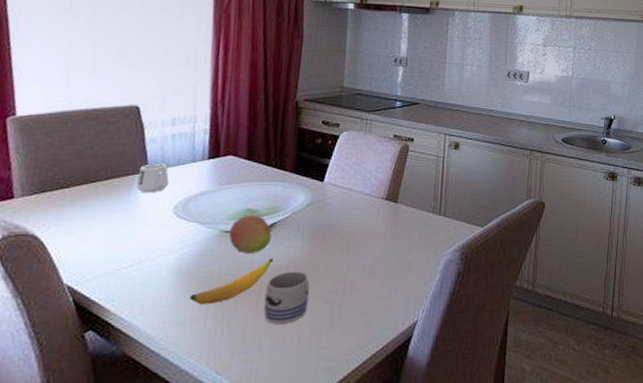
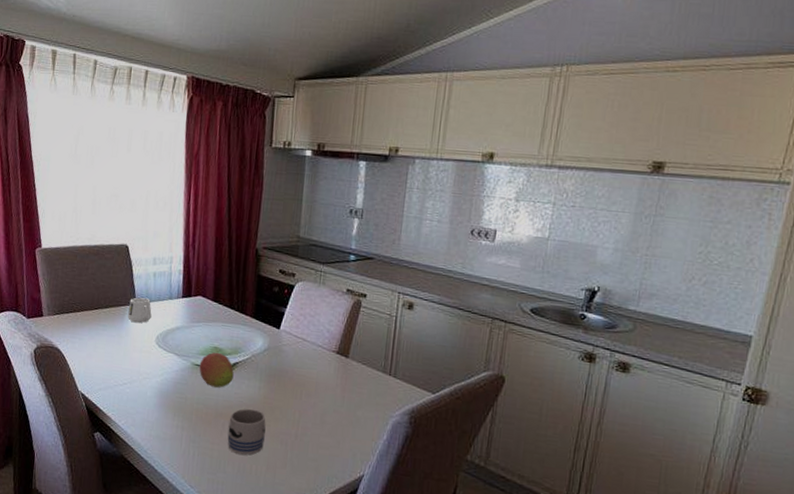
banana: present [189,259,273,305] -> none [169,394,235,427]

